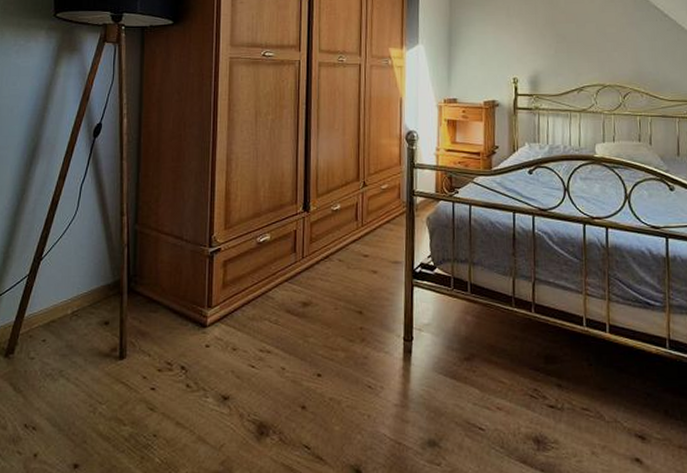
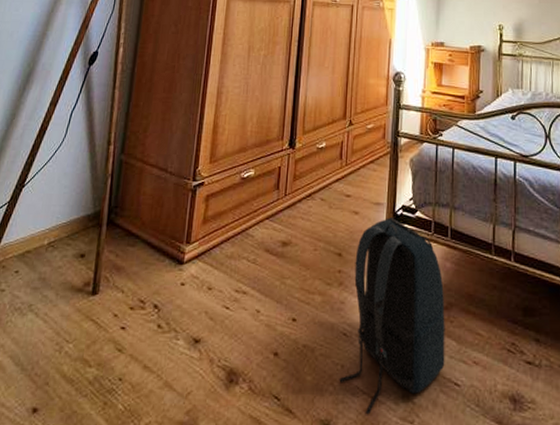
backpack: none [366,275,469,459] -> present [339,217,445,415]

